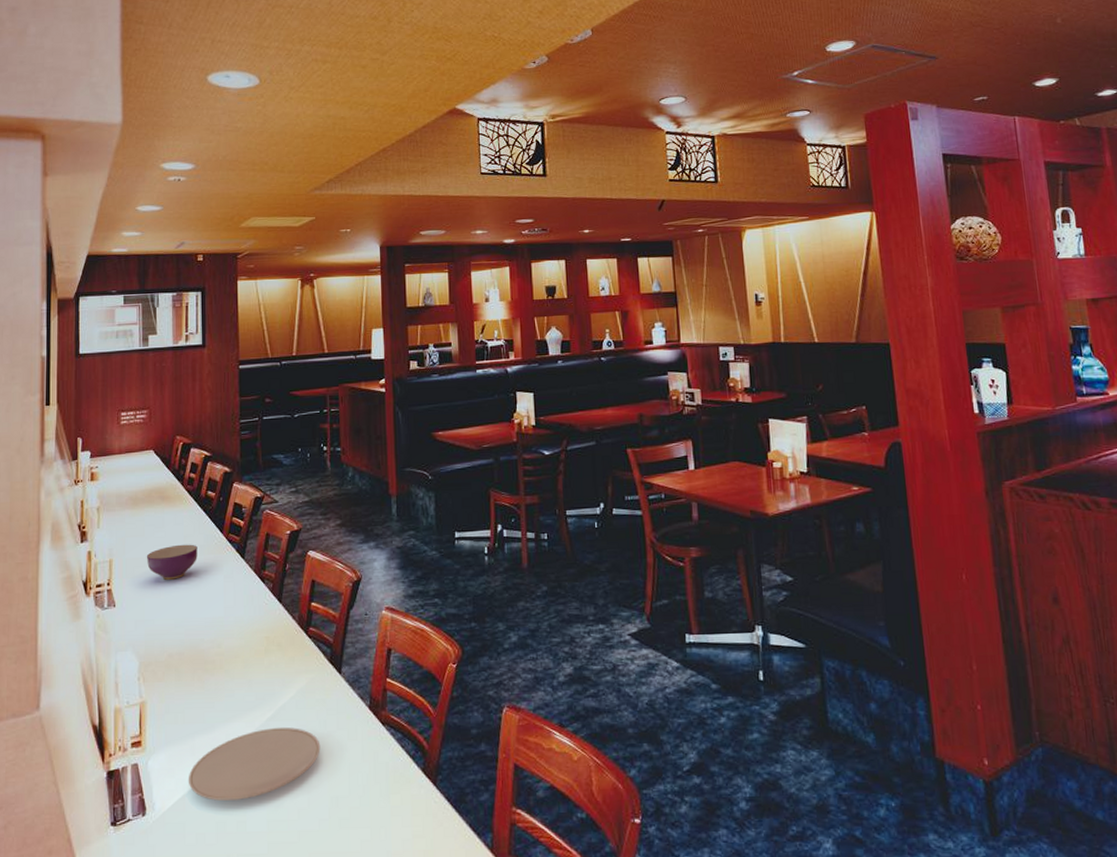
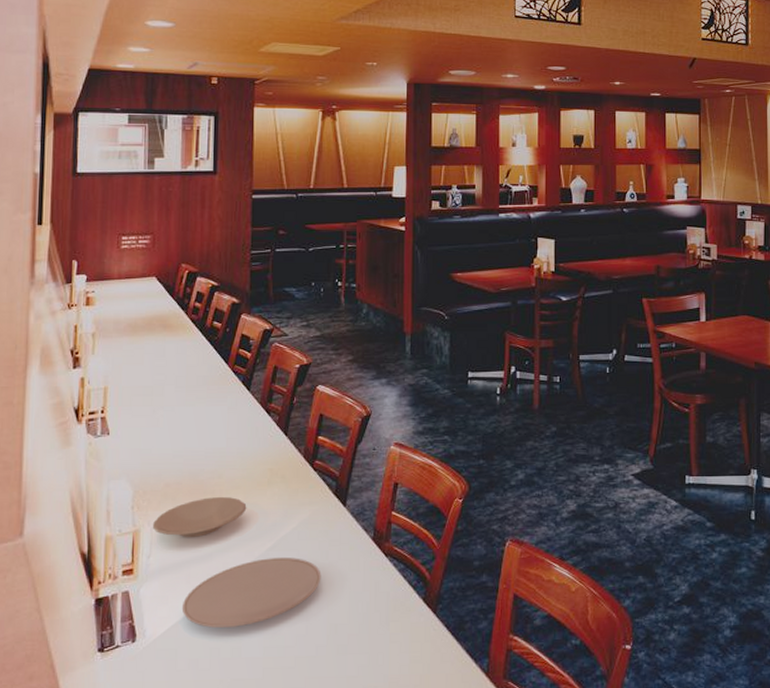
bowl: present [146,544,198,580] -> none [144,374,200,409]
saucer: none [158,667,246,709] -> present [153,497,247,538]

